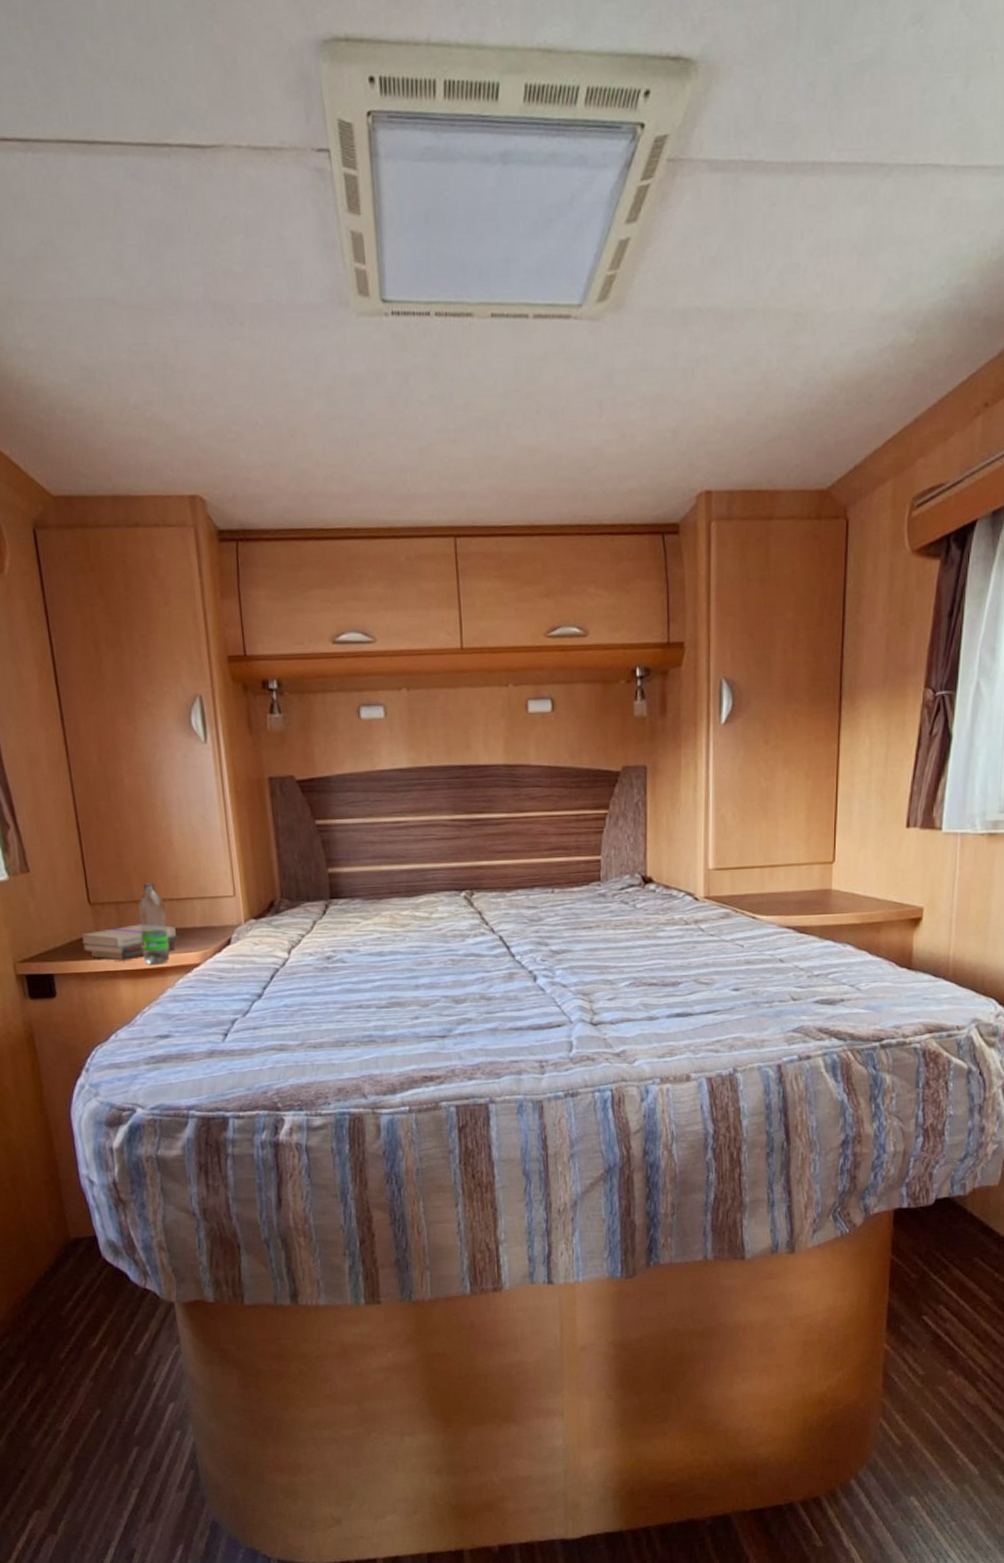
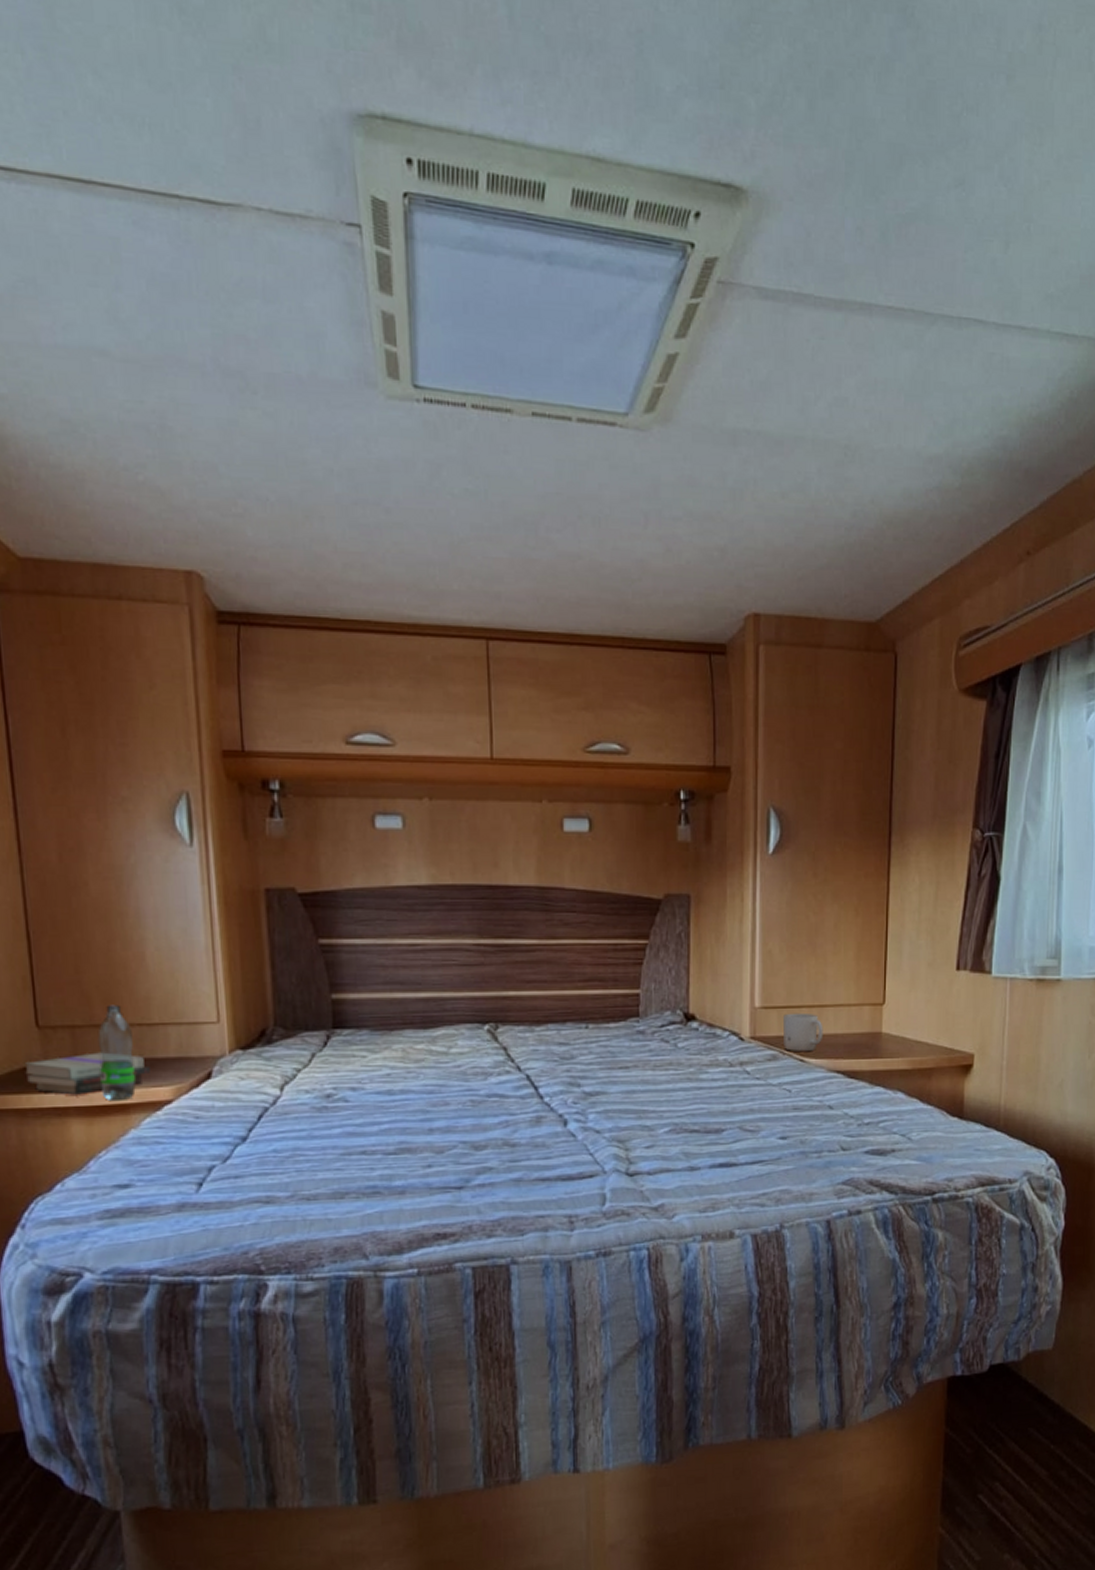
mug: none [736,873,775,909] -> present [783,1013,824,1051]

